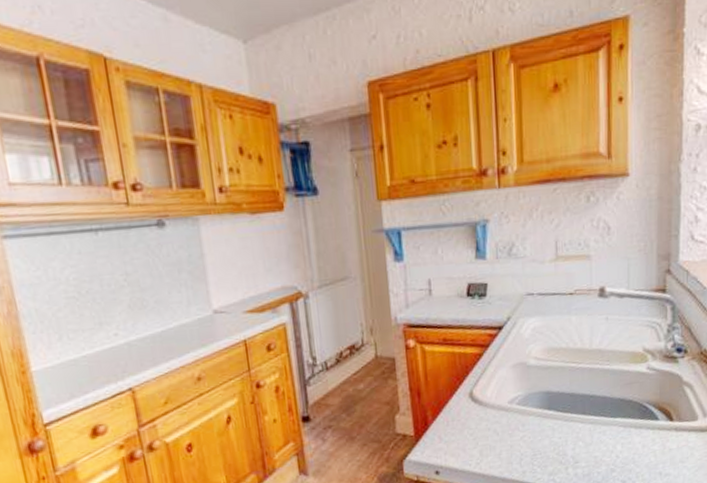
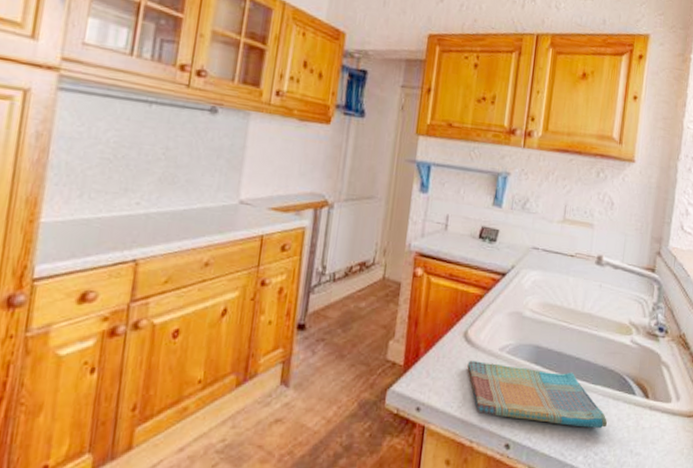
dish towel: none [478,410,632,466] -> present [467,361,608,429]

